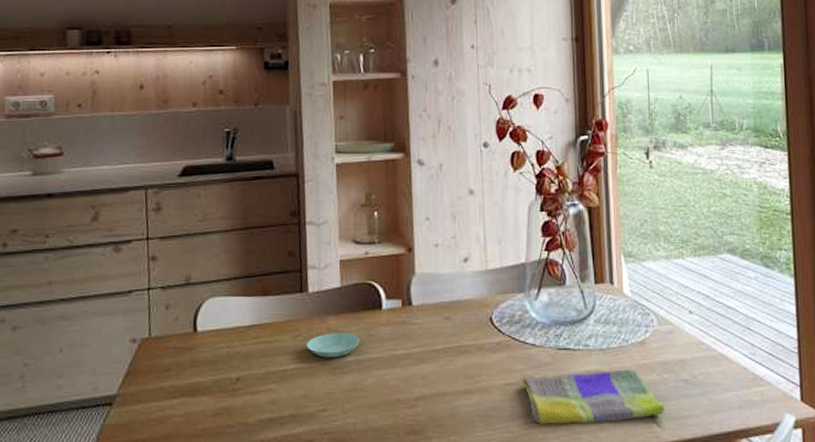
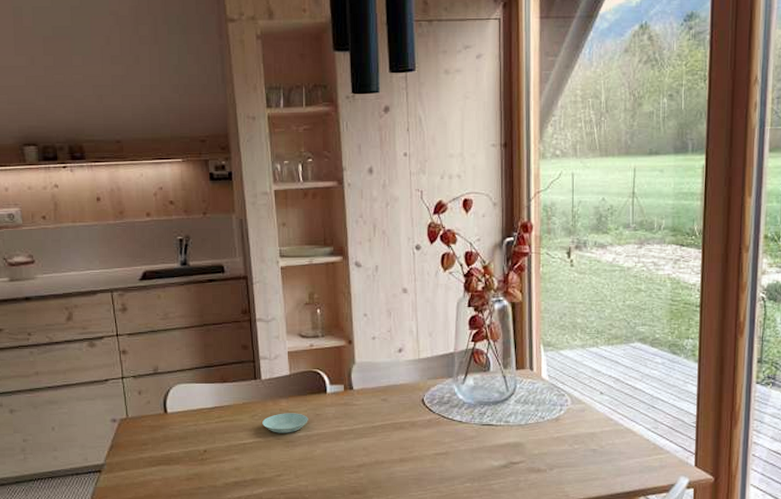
dish towel: present [520,369,665,425] -> none [448,441,574,486]

